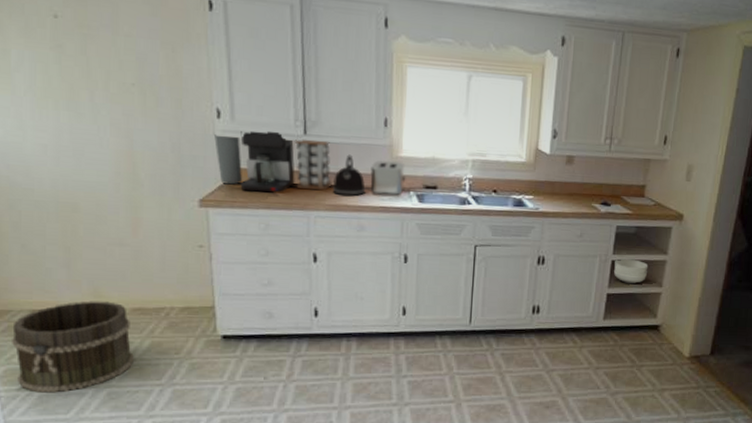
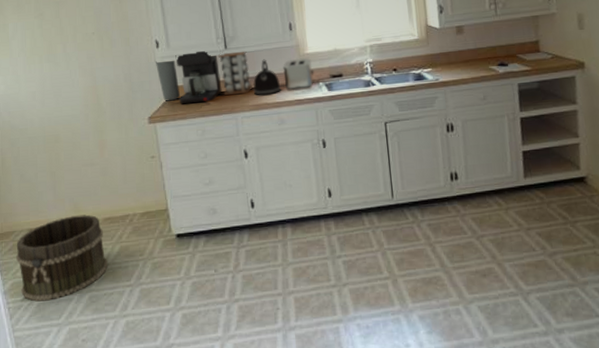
bowl: present [614,258,649,284] -> none [524,113,560,139]

